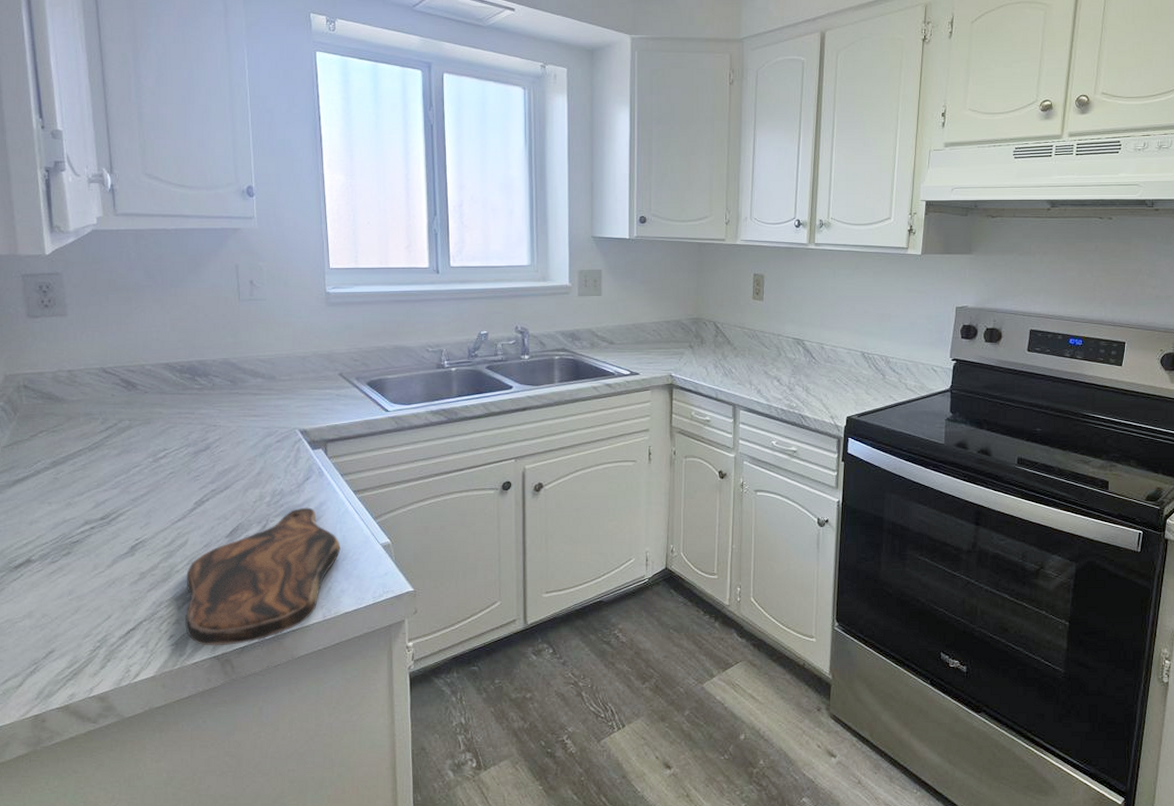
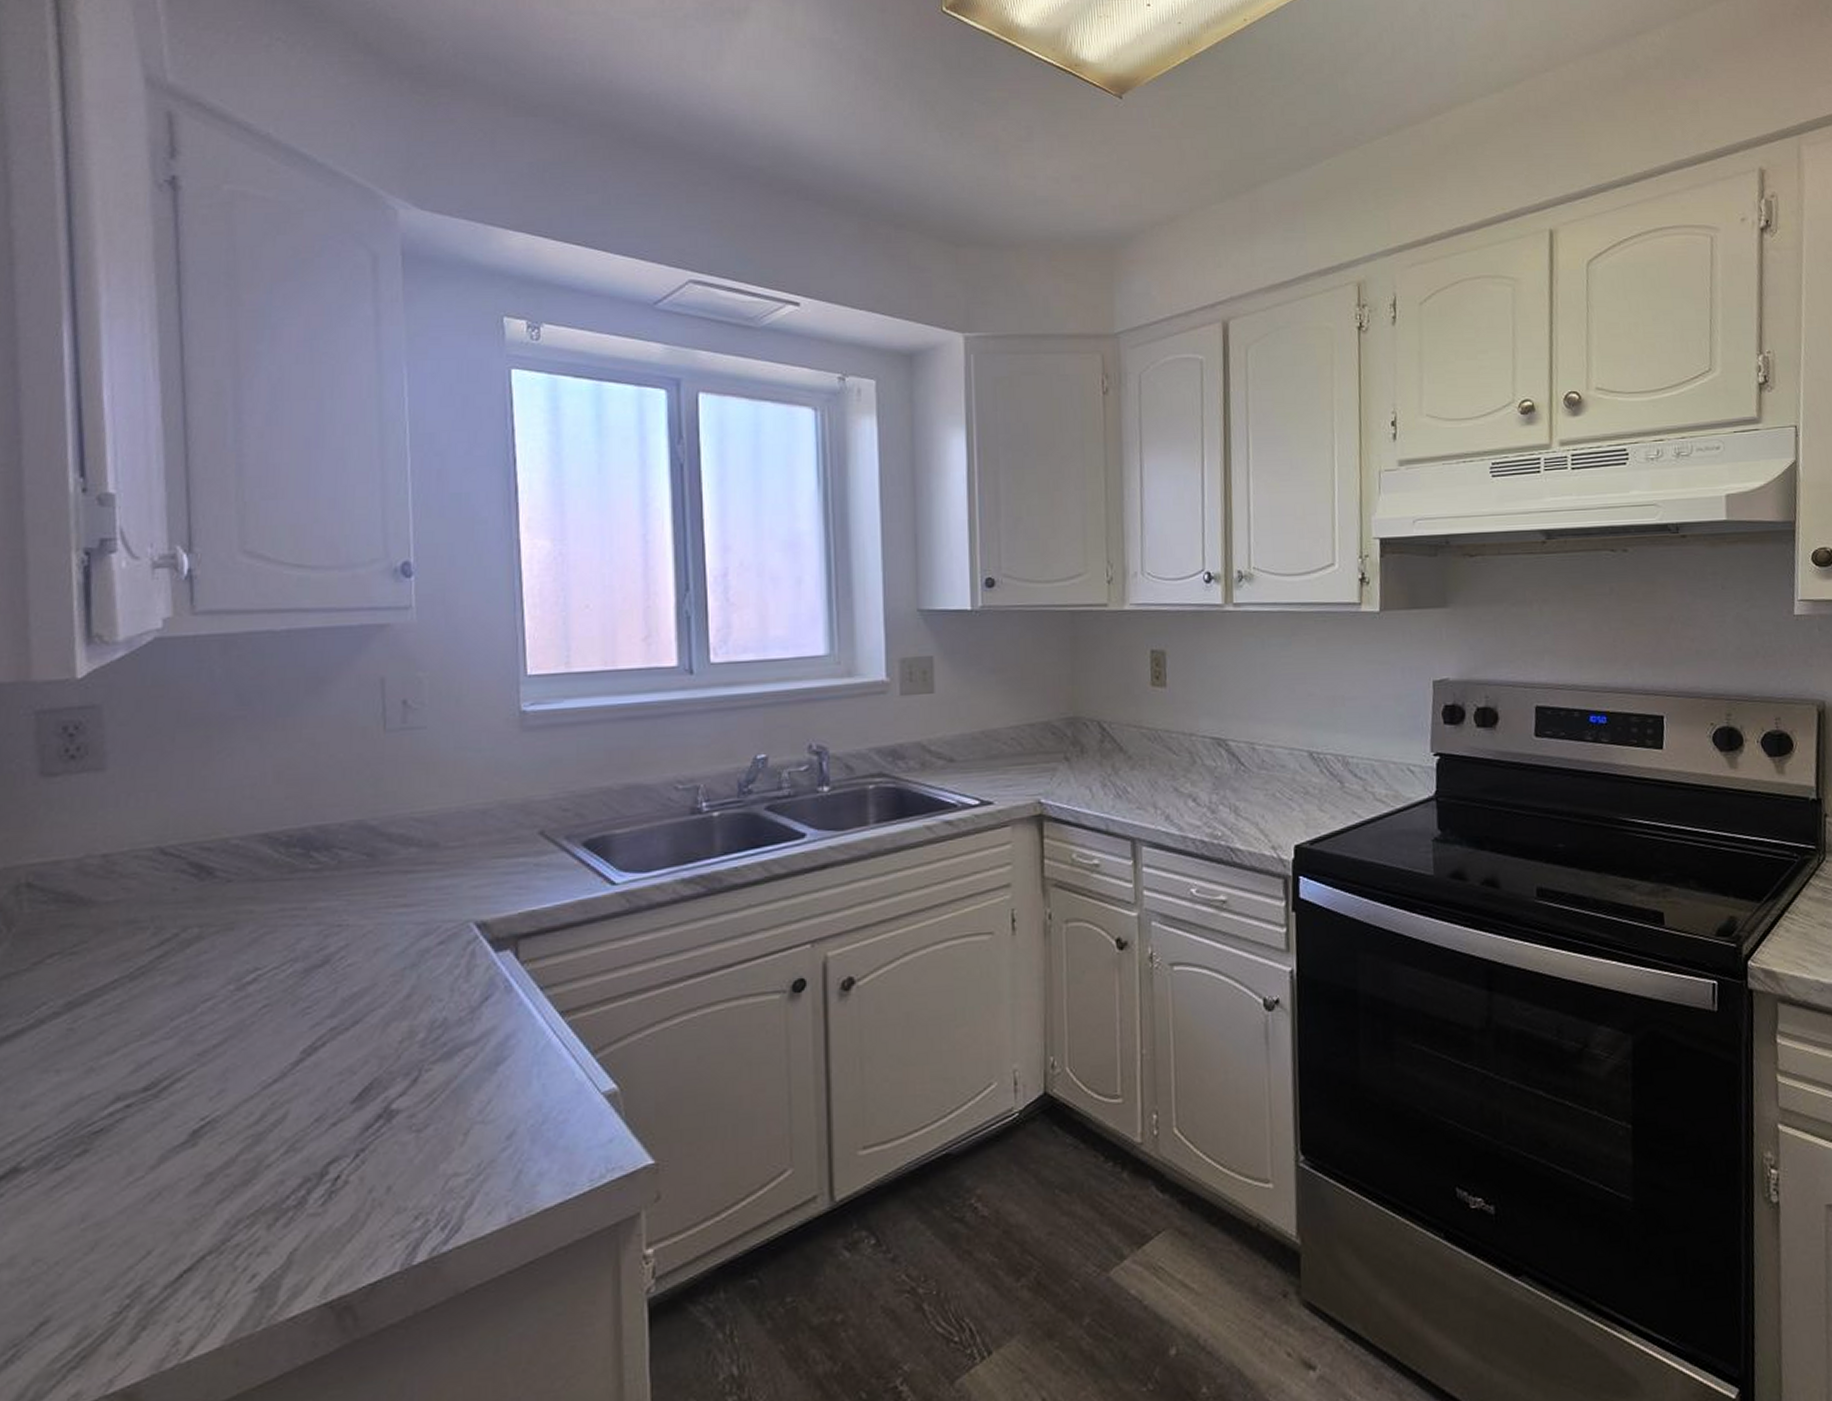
cutting board: present [184,507,341,646] -> none [277,1043,538,1287]

